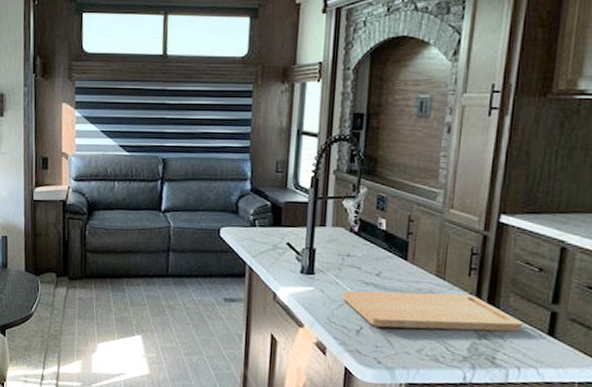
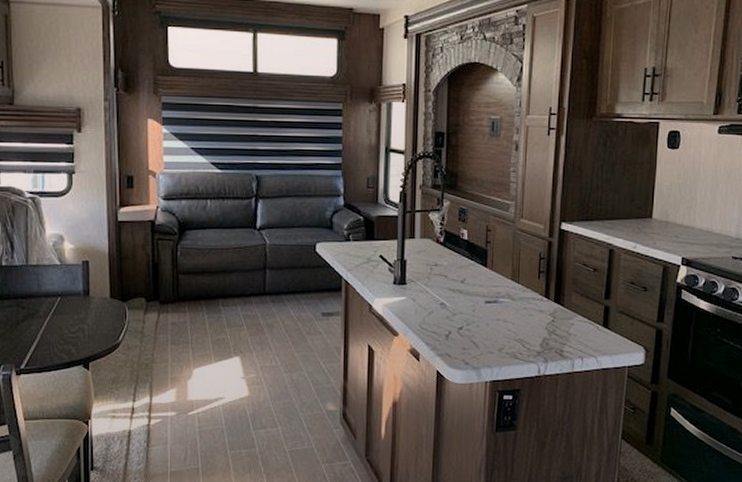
cutting board: present [343,290,522,332] -> none [433,295,582,331]

